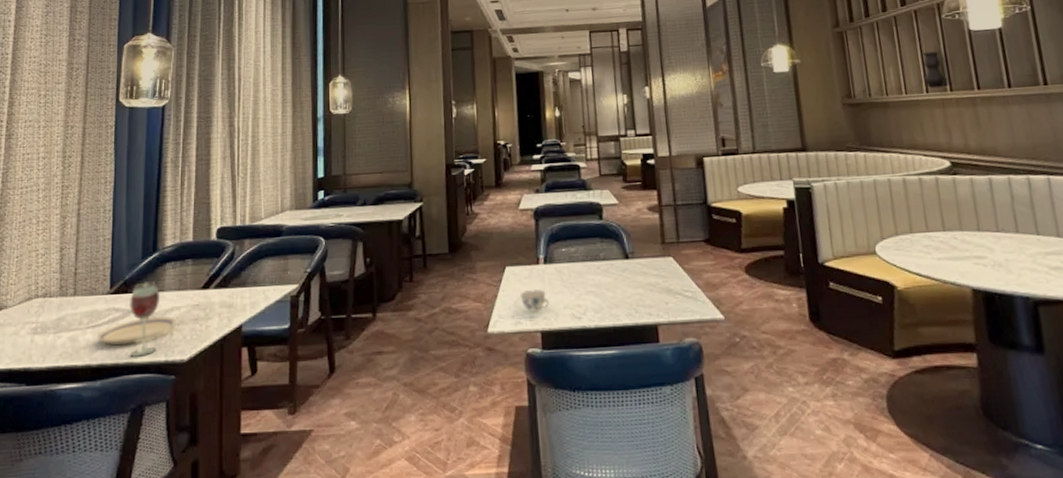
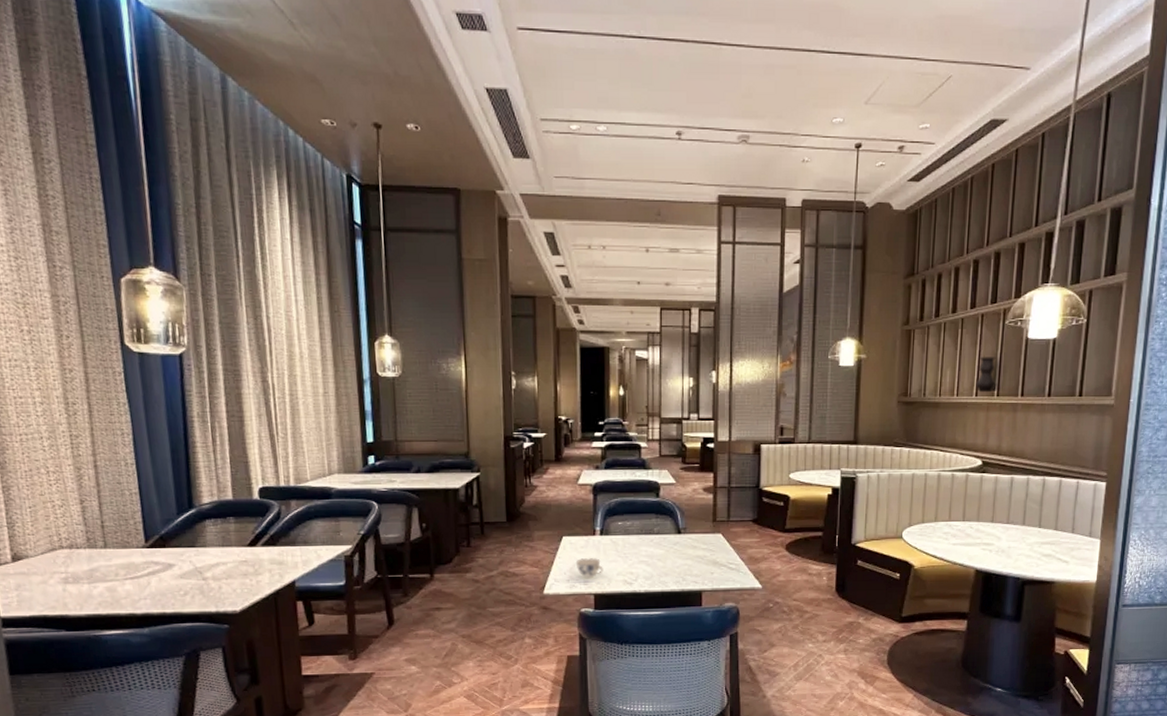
plate: present [97,316,176,345] -> none [138,571,224,596]
wineglass: present [129,280,160,357] -> none [168,536,205,607]

